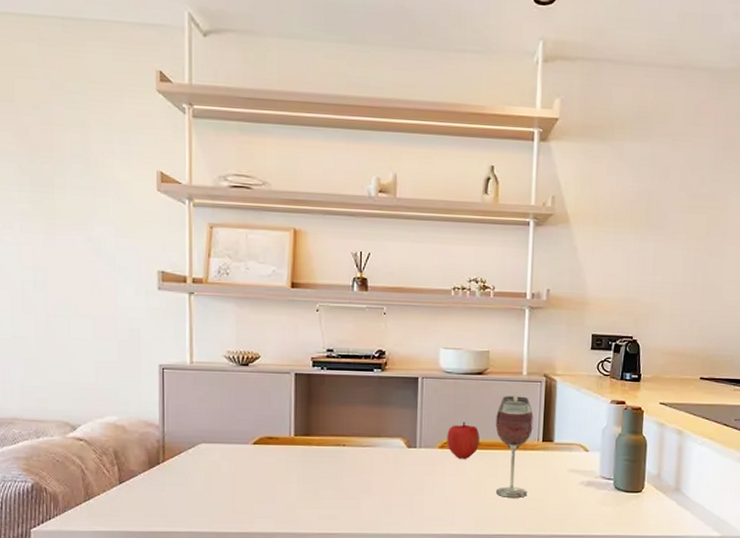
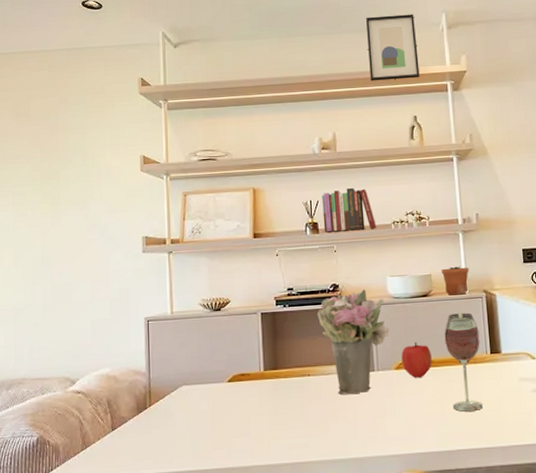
flower bouquet: none [358,360,438,470] -> present [317,289,390,395]
books: none [373,242,435,295] -> present [322,187,377,234]
picture frame: none [444,31,507,120] -> present [366,14,420,81]
planter: none [500,345,532,377] -> present [441,266,469,296]

